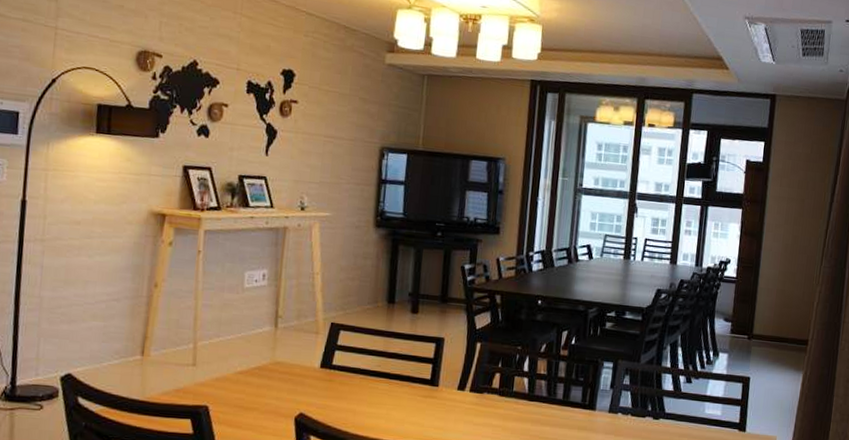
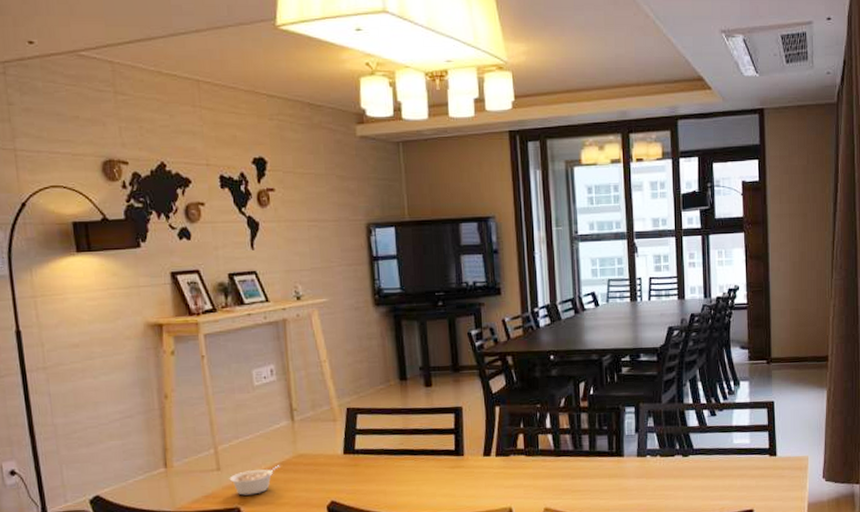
legume: none [203,369,256,395] -> present [229,465,280,496]

